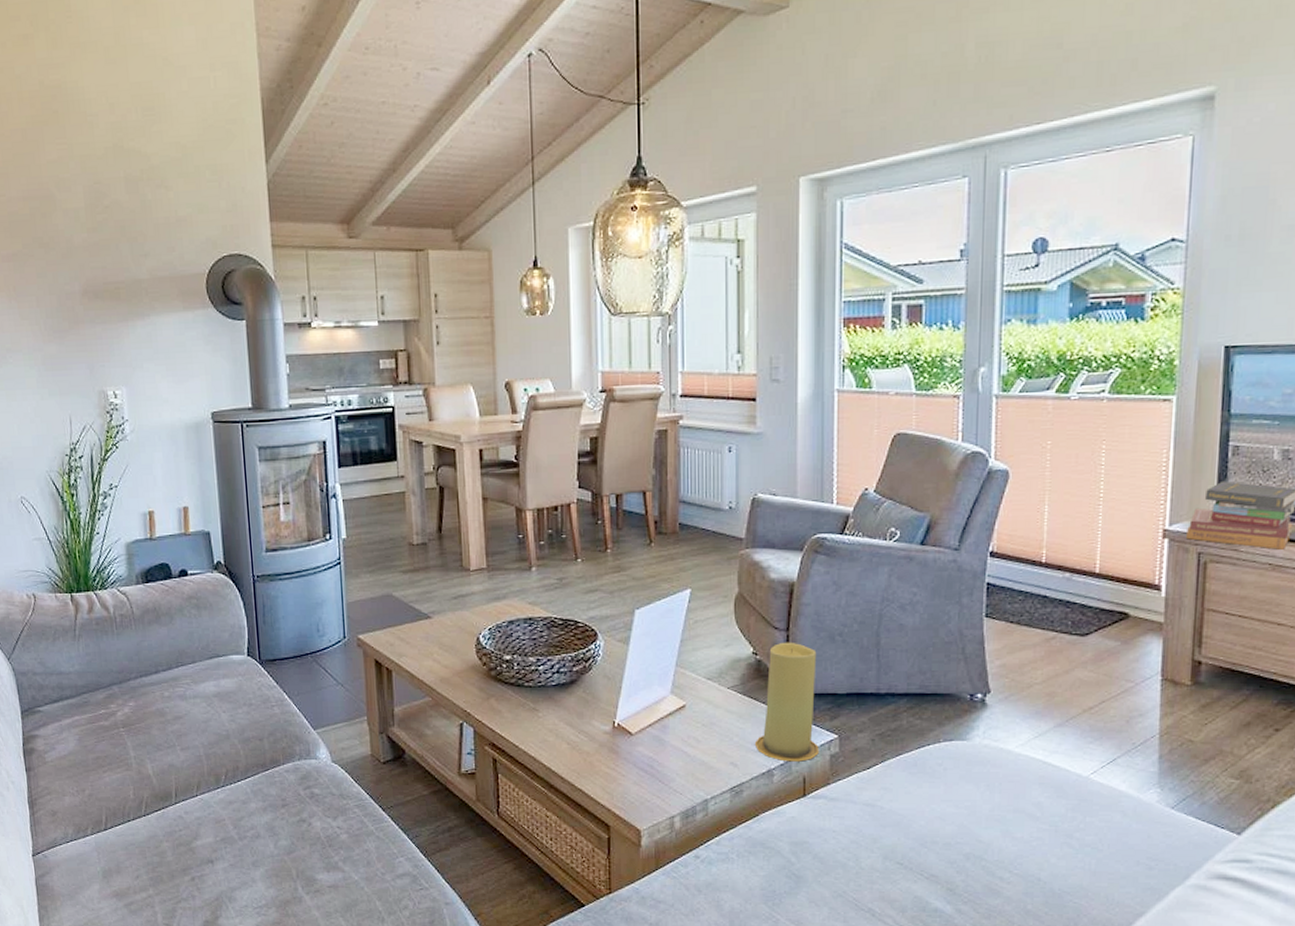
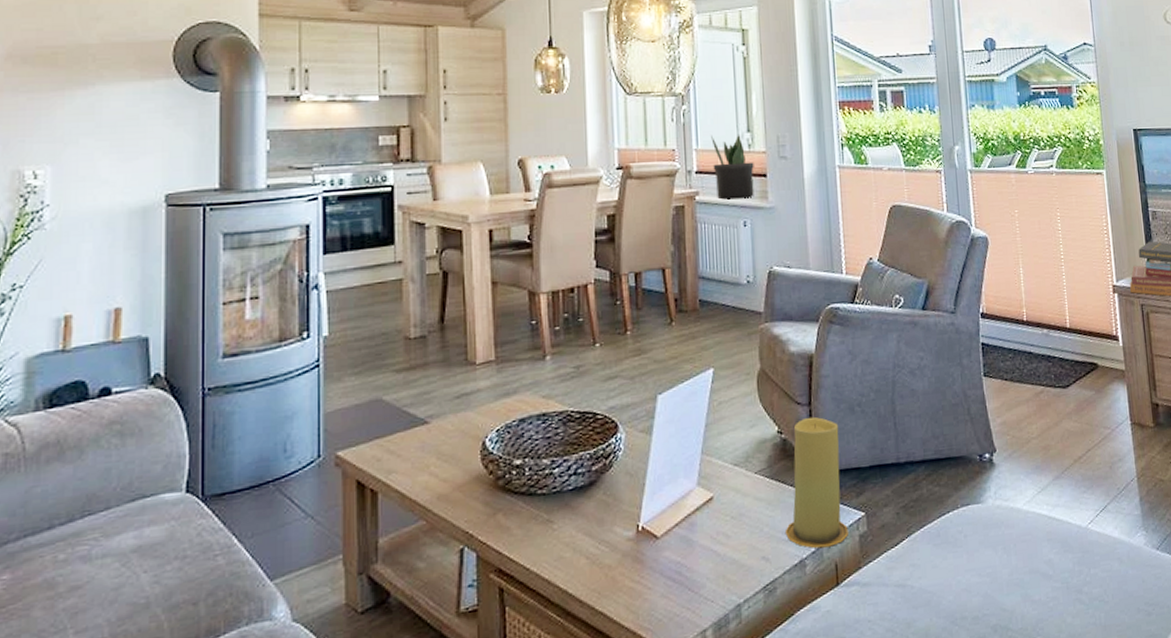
planter: none [698,356,743,425] -> present [711,135,754,200]

